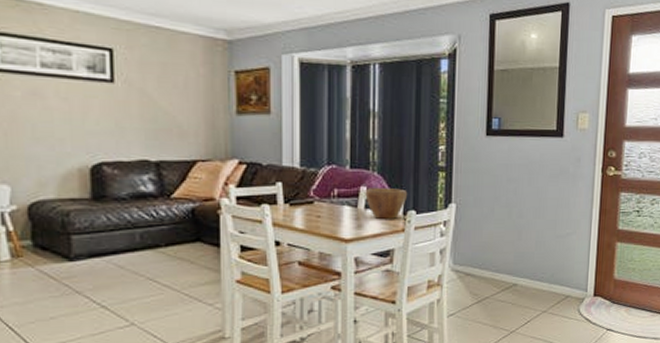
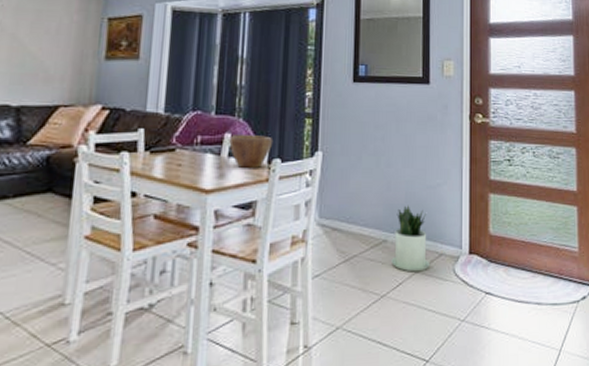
planter: none [521,253,557,312] -> present [391,205,431,272]

